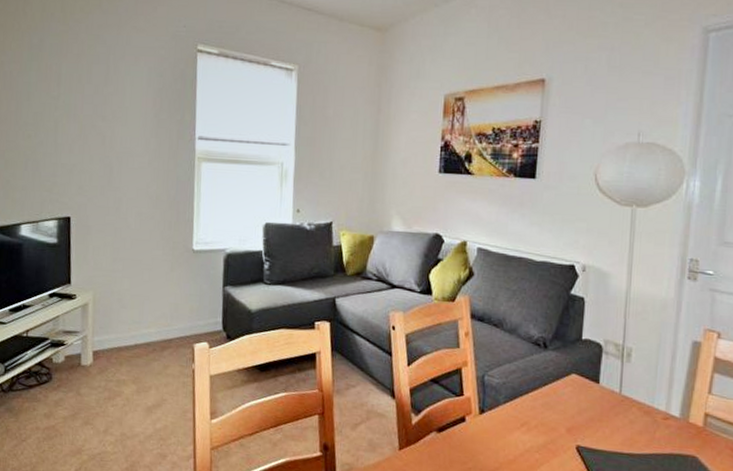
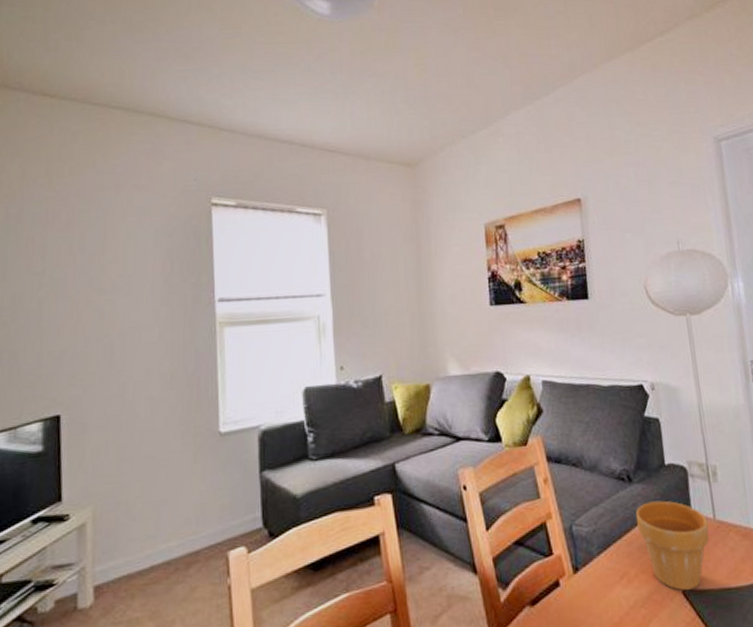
flower pot: none [544,368,613,448] -> present [635,500,710,591]

